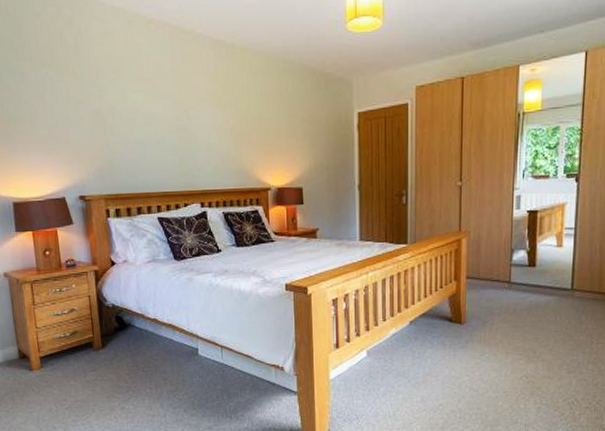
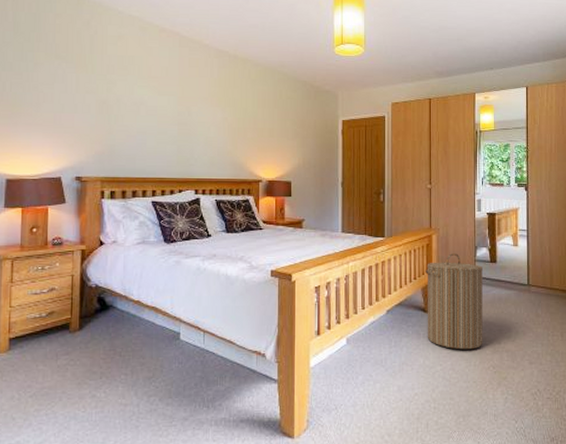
laundry hamper: none [453,258,520,360] -> present [425,253,484,350]

